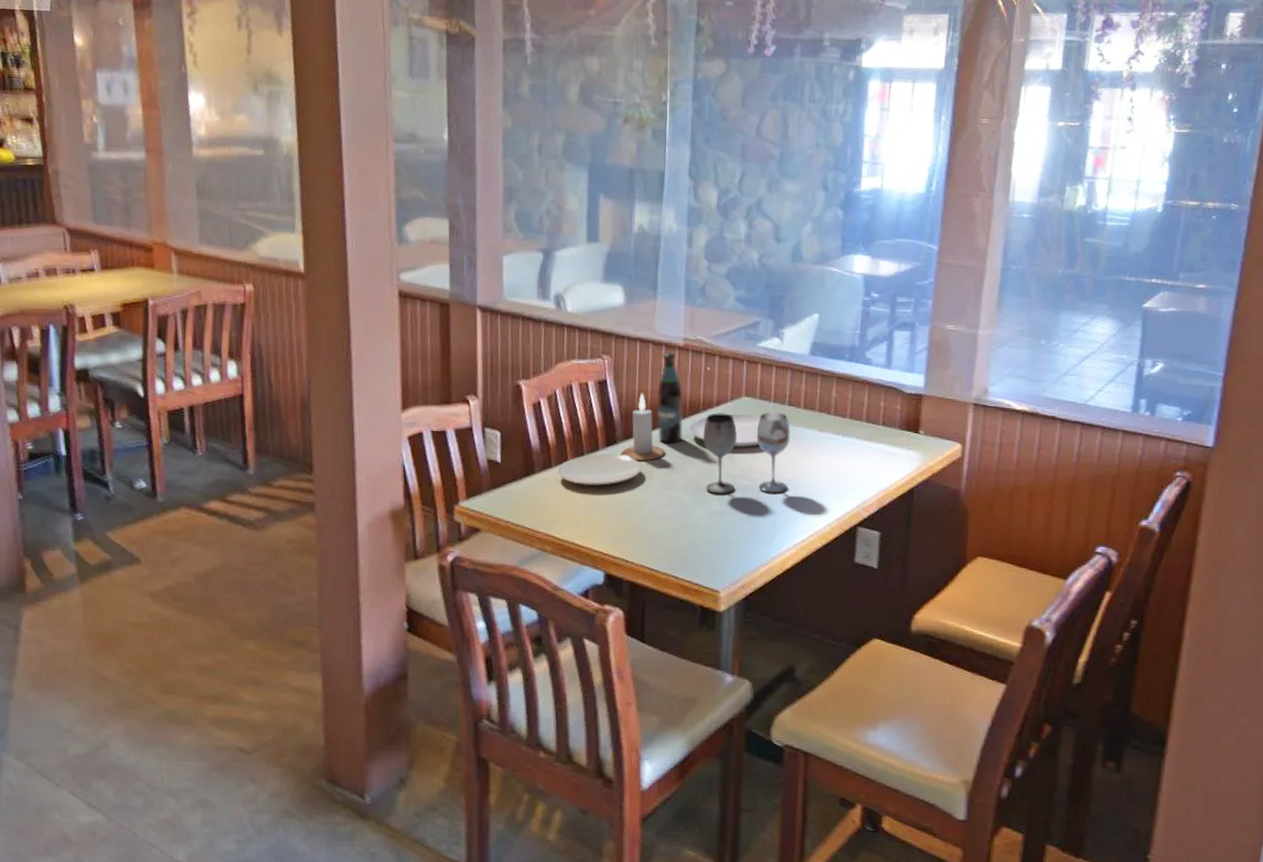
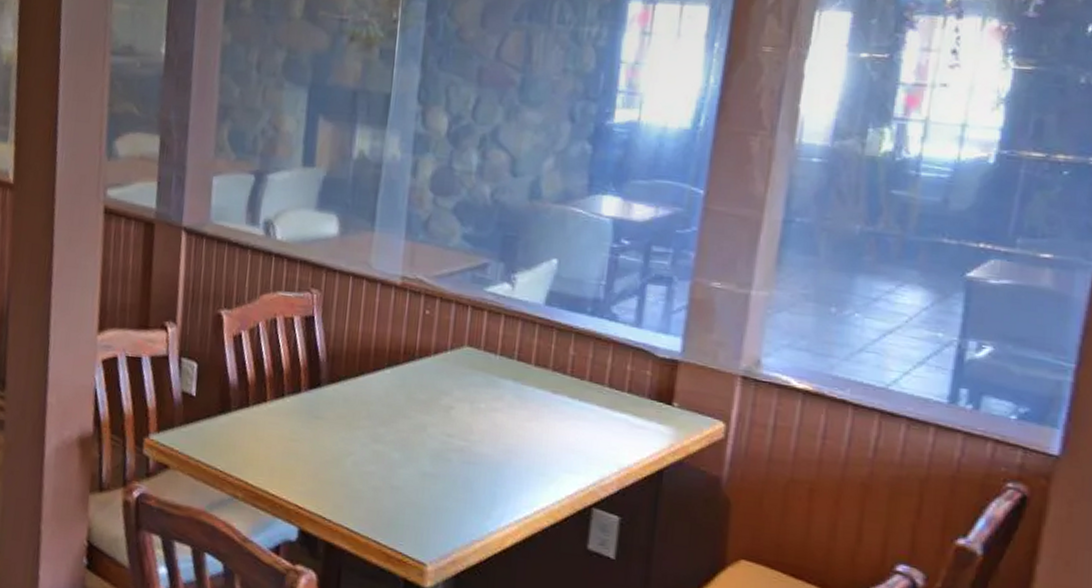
plate: present [557,454,642,485] -> none [254,396,347,432]
candle: present [621,393,665,462] -> none [325,333,374,409]
bottle: present [656,352,683,444] -> none [366,290,398,392]
plate: present [689,413,761,447] -> none [402,364,485,404]
wineglass: present [703,412,790,494] -> none [417,362,518,459]

